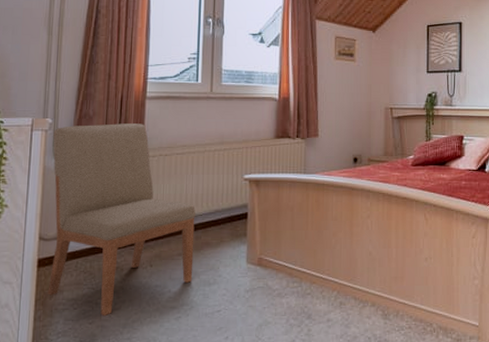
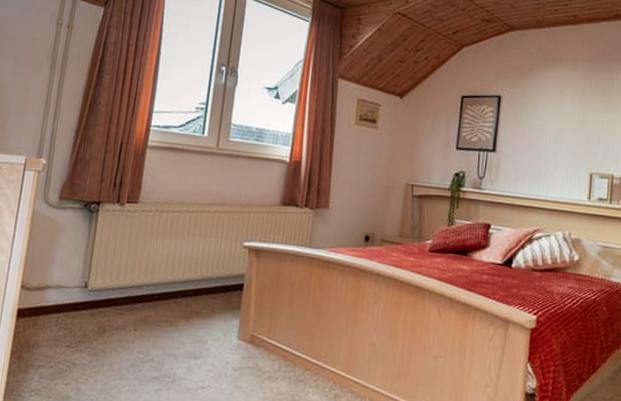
chair: present [47,123,196,317] -> none [24,169,189,379]

